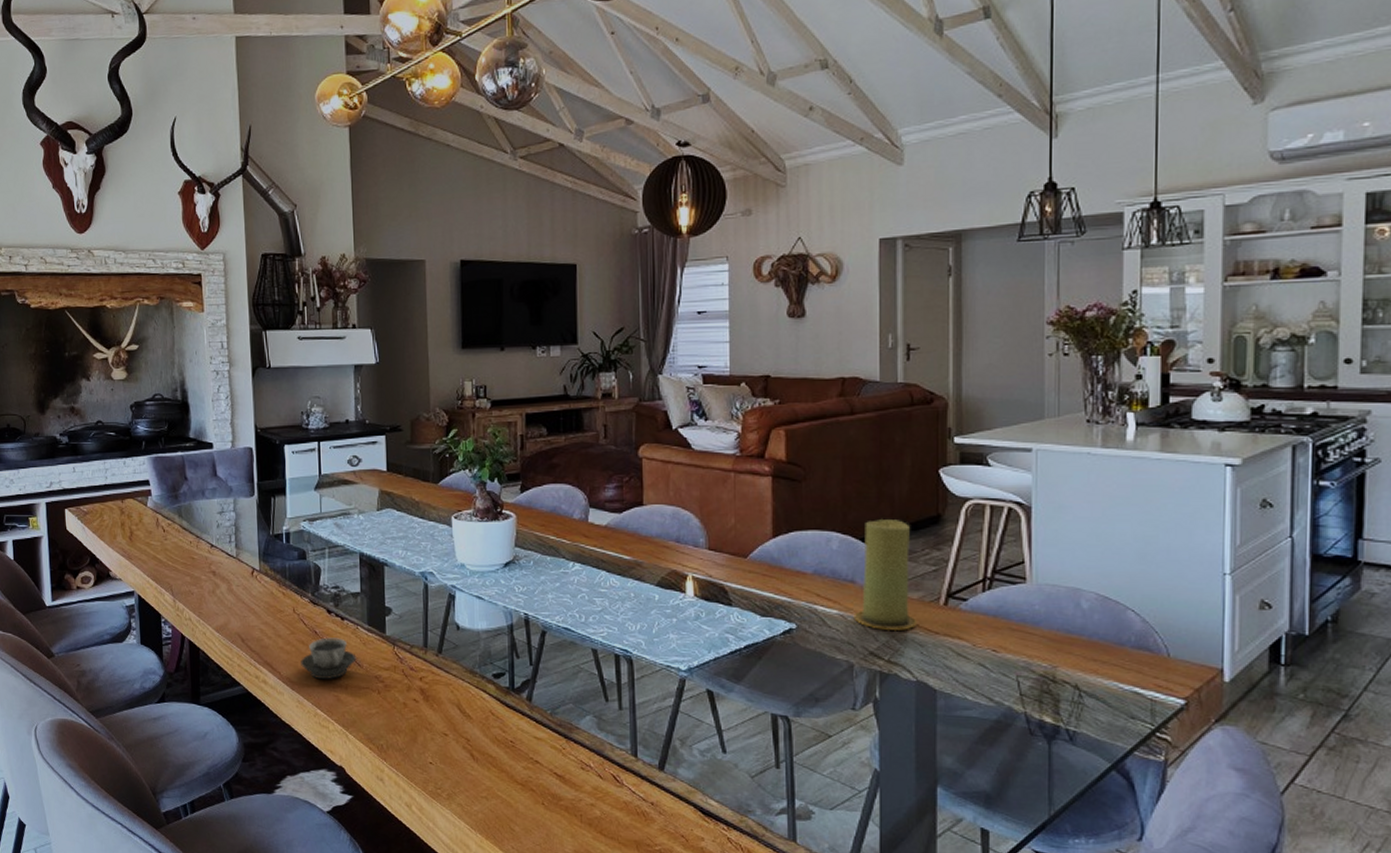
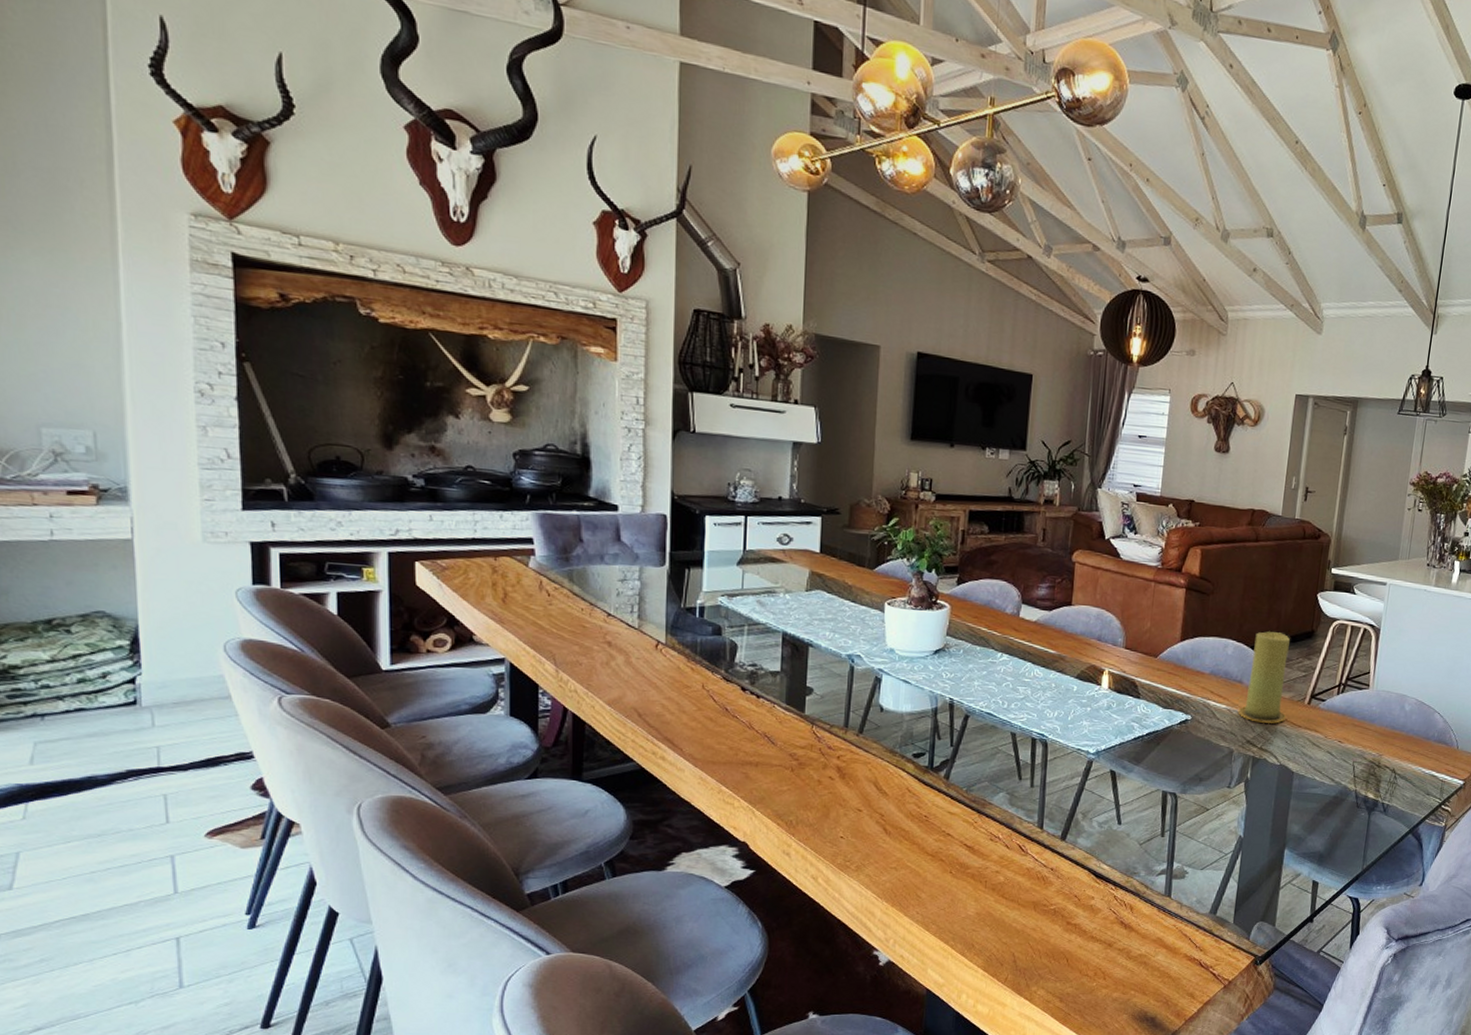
cup: present [301,637,357,680] -> none [707,715,771,757]

